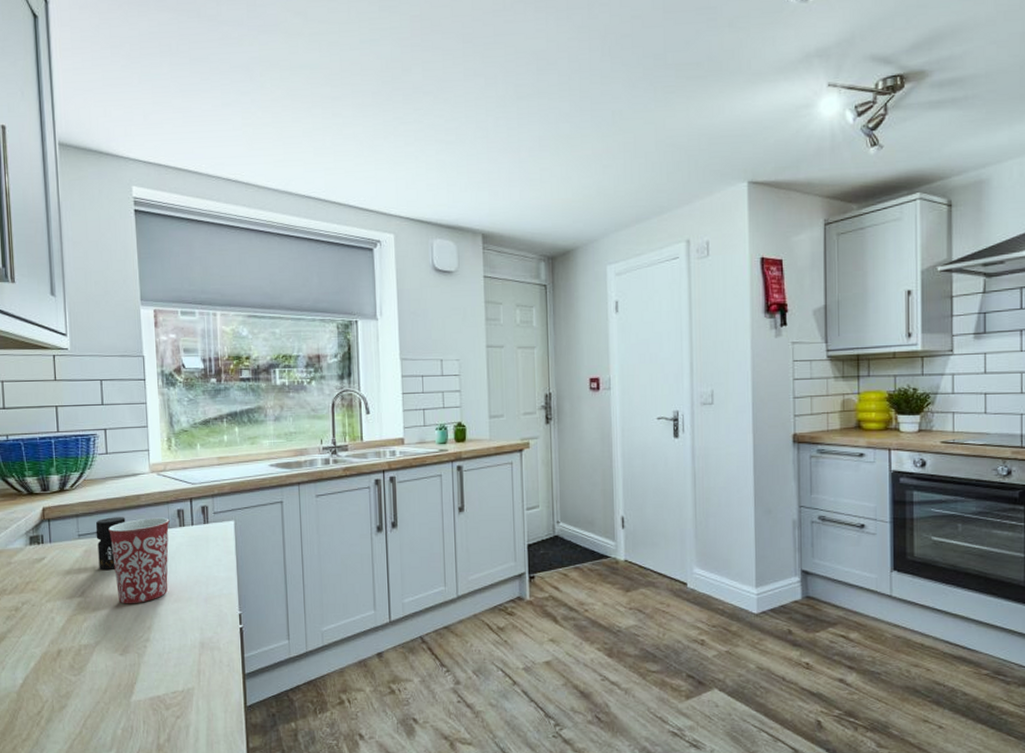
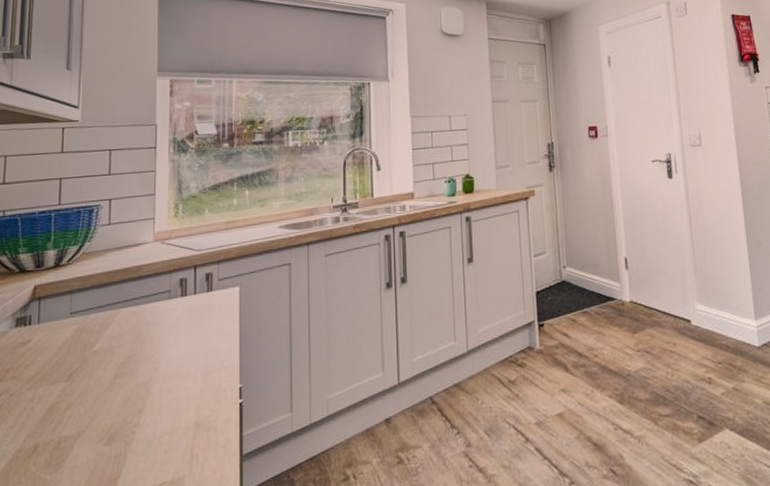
jar: present [95,517,126,570] -> none [90,290,124,349]
mug: present [108,517,170,604] -> none [104,288,171,386]

